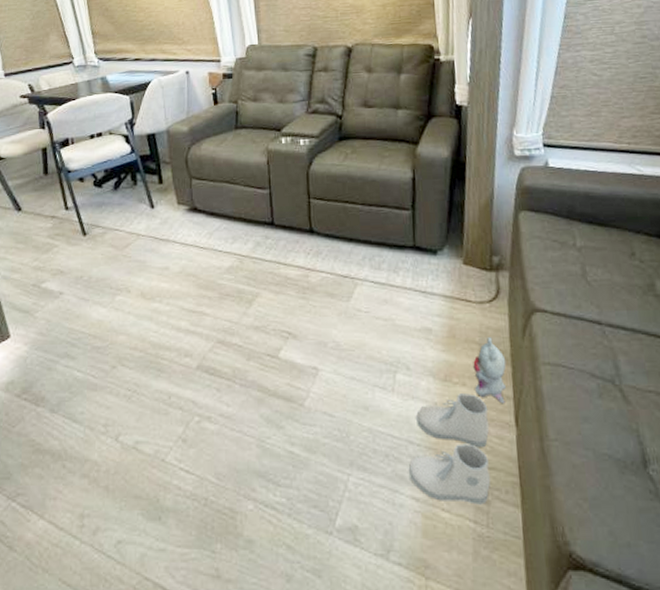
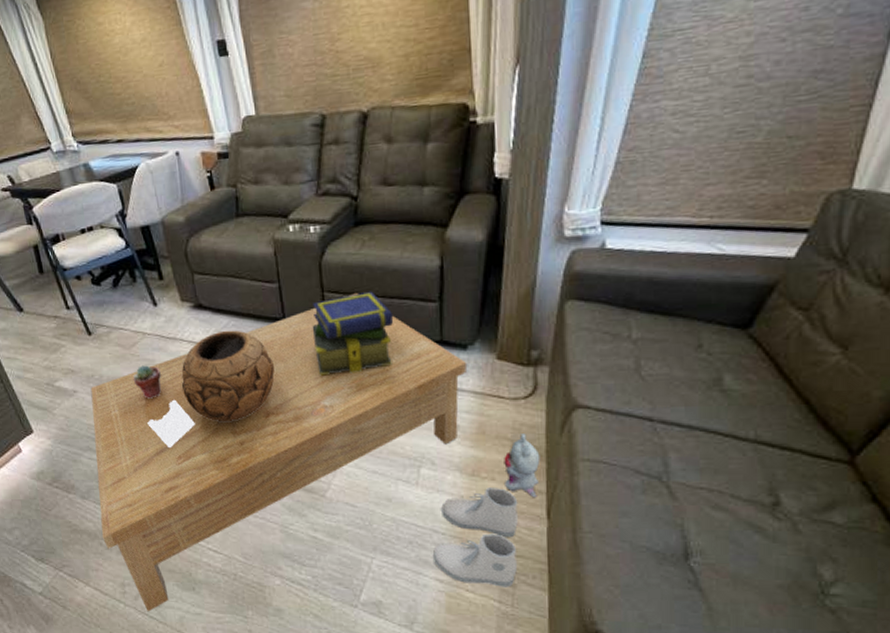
coffee table: none [67,200,438,550] -> present [90,293,468,612]
potted succulent: none [122,267,151,301] -> present [133,365,162,399]
decorative bowl: none [169,233,262,325] -> present [181,330,275,421]
stack of books: none [298,199,372,279] -> present [312,291,394,376]

